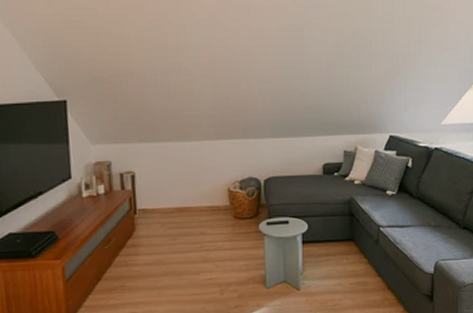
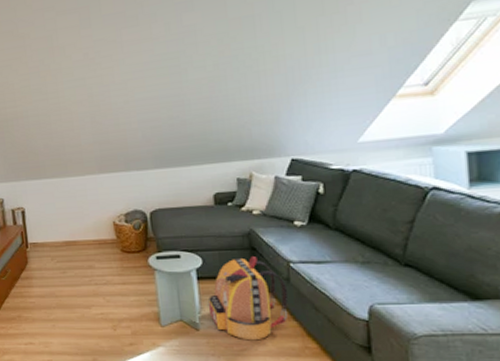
backpack: none [309,222,376,297] -> present [207,257,288,341]

